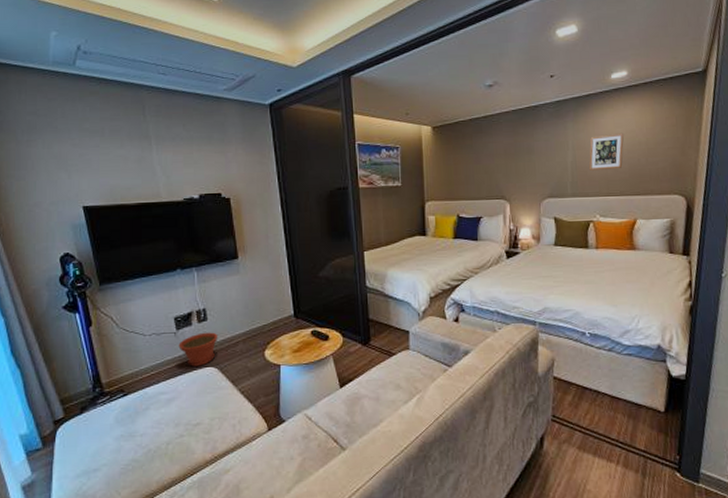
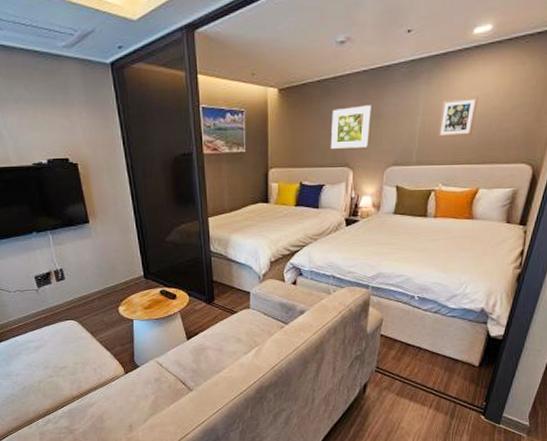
plant pot: present [178,332,218,367] -> none [41,290,76,320]
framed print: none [485,141,523,182] -> present [331,105,372,149]

